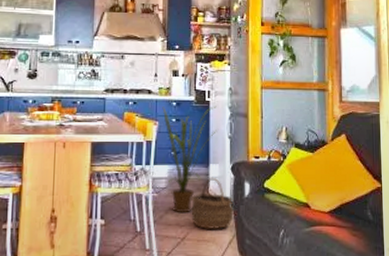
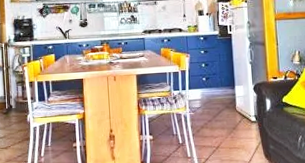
house plant: present [162,106,217,213] -> none [192,37,239,127]
wicker basket: present [191,177,234,230] -> none [222,96,259,140]

